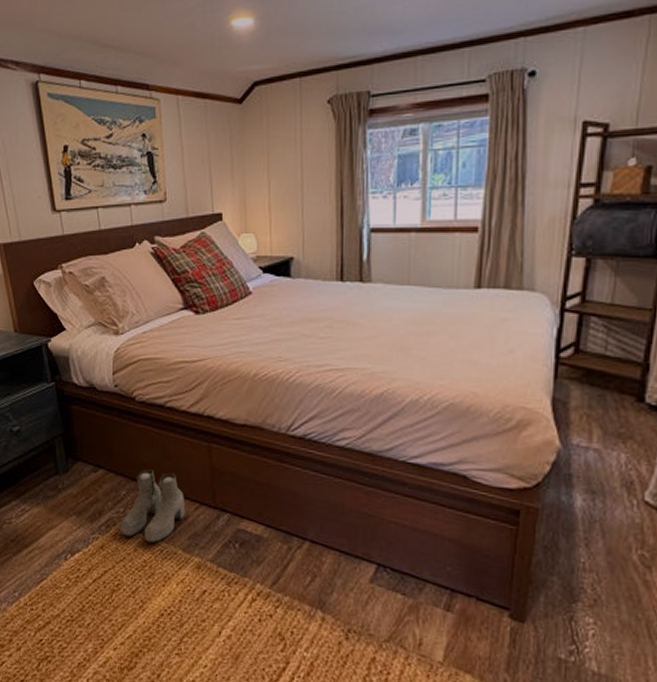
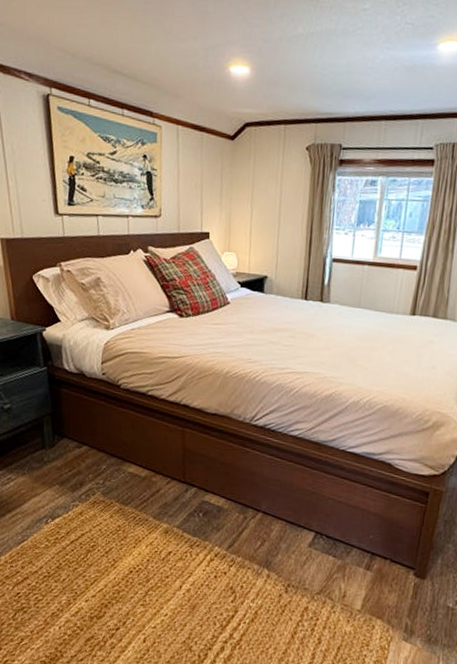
boots: present [120,469,186,544] -> none [99,447,159,511]

